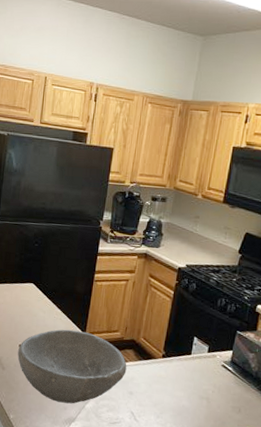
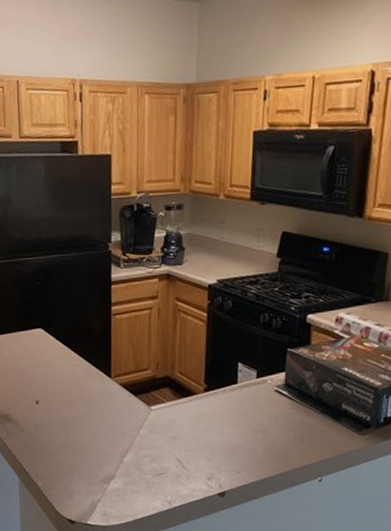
bowl: present [17,329,127,404] -> none [36,375,165,460]

